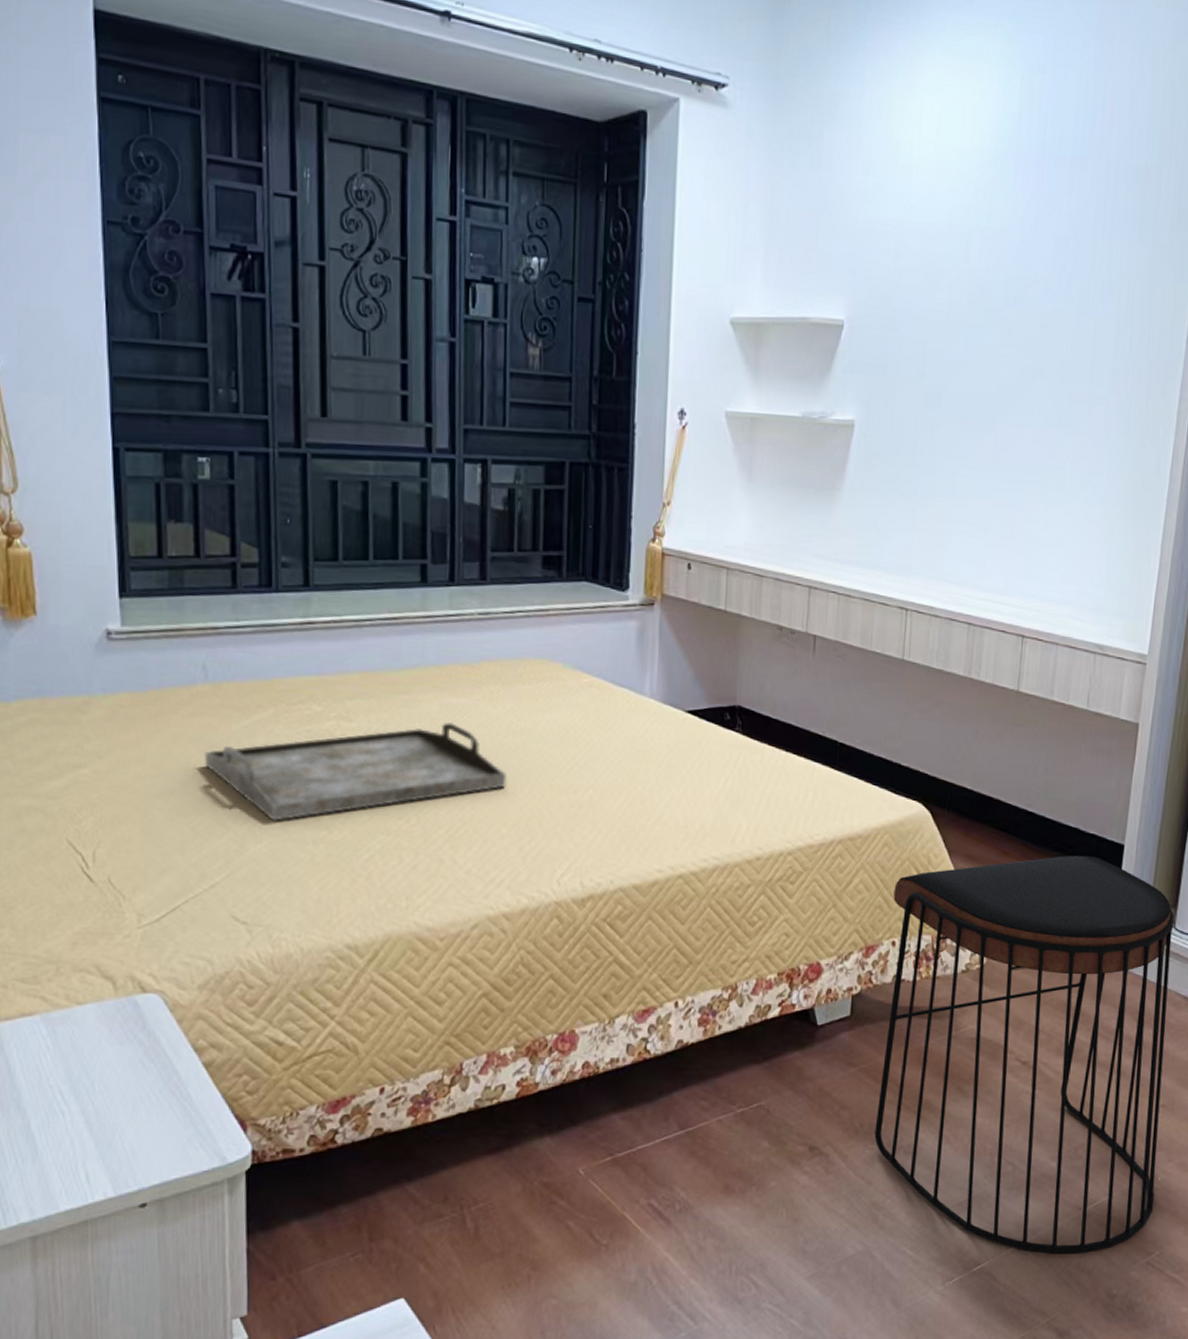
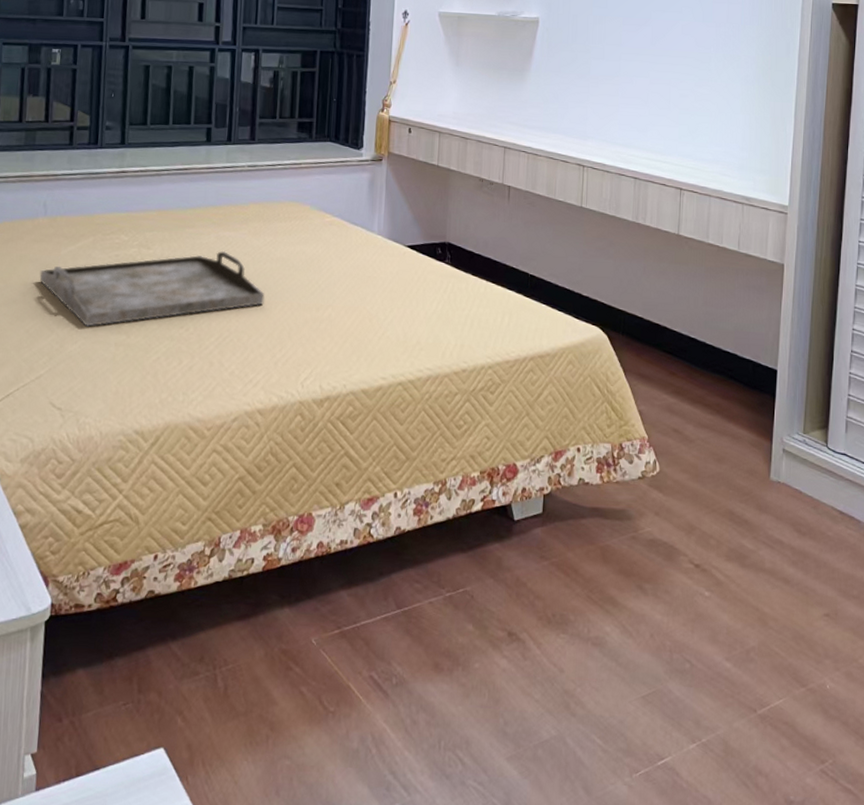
stool: present [874,855,1175,1254] -> none [565,378,827,756]

